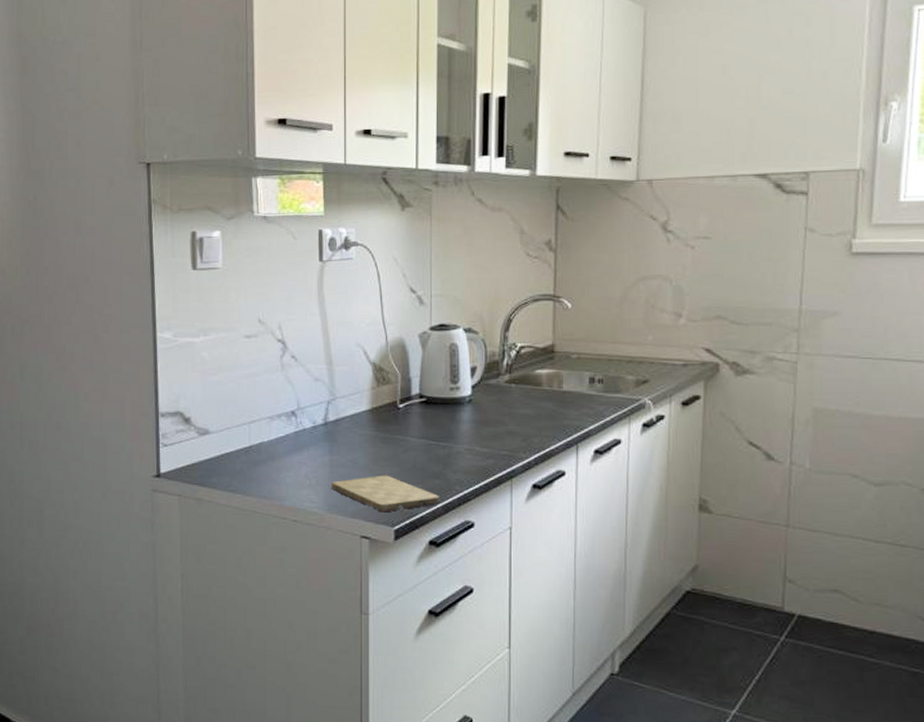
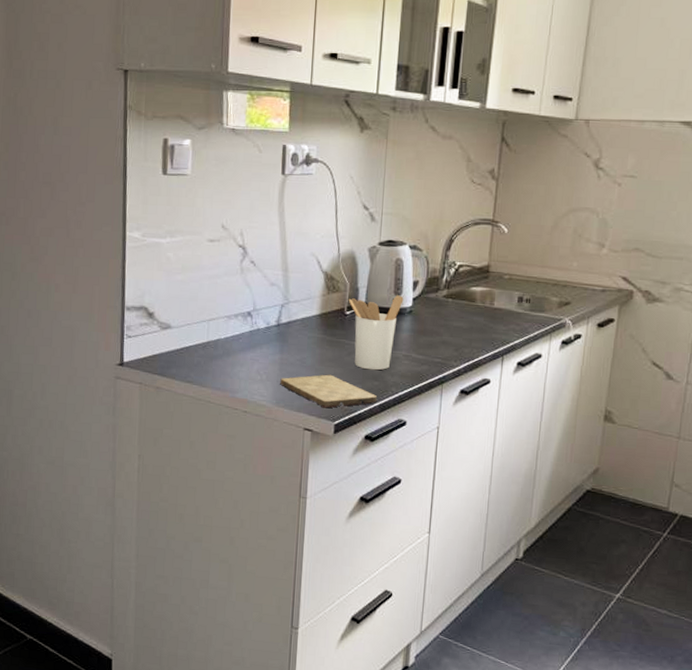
utensil holder: none [400,383,462,468] -> present [348,295,404,371]

